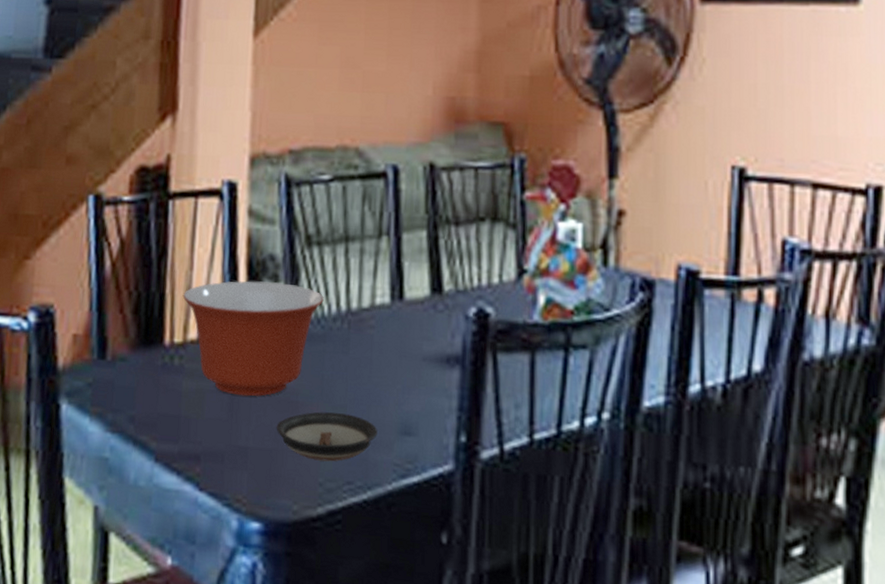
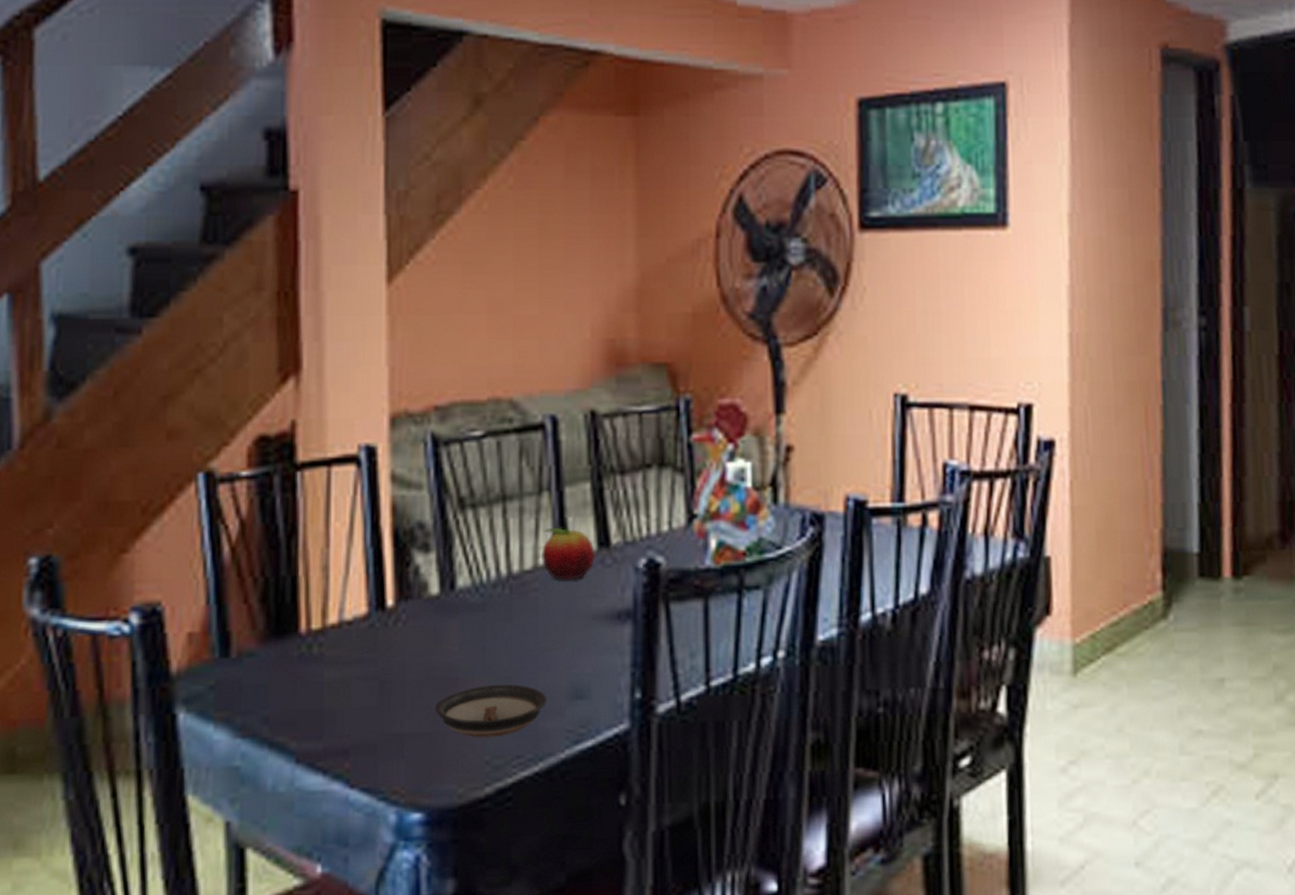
mixing bowl: present [182,281,324,396] -> none [318,552,482,679]
fruit: none [378,270,429,322] -> present [542,527,596,580]

